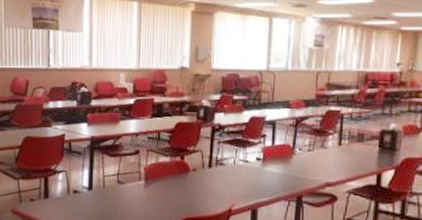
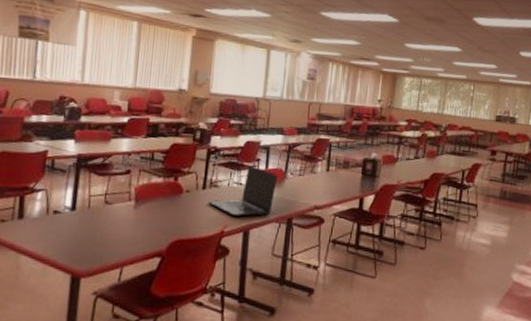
laptop: none [214,142,285,195] -> present [207,165,278,217]

